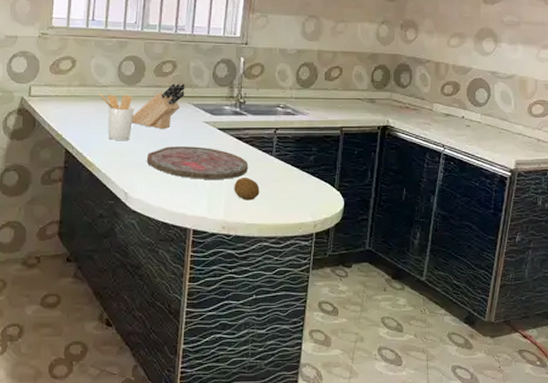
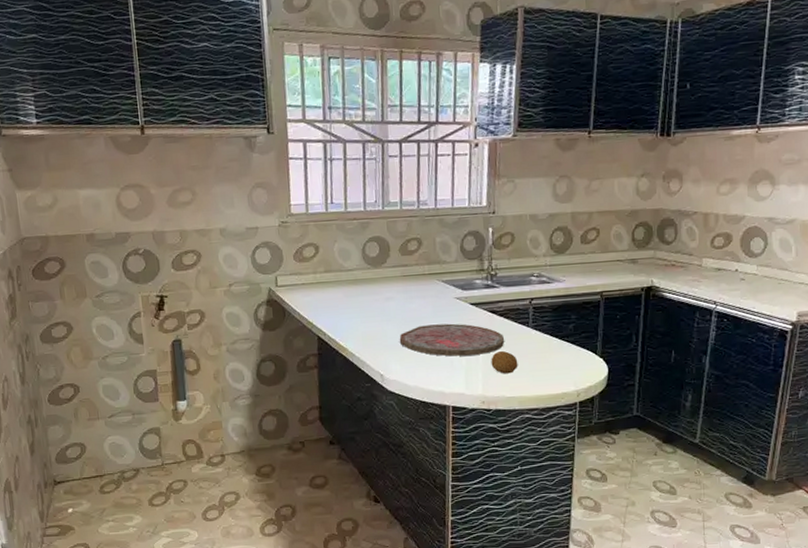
utensil holder: present [99,93,134,141] -> none [345,276,383,324]
knife block: present [132,83,185,130] -> none [380,260,433,310]

